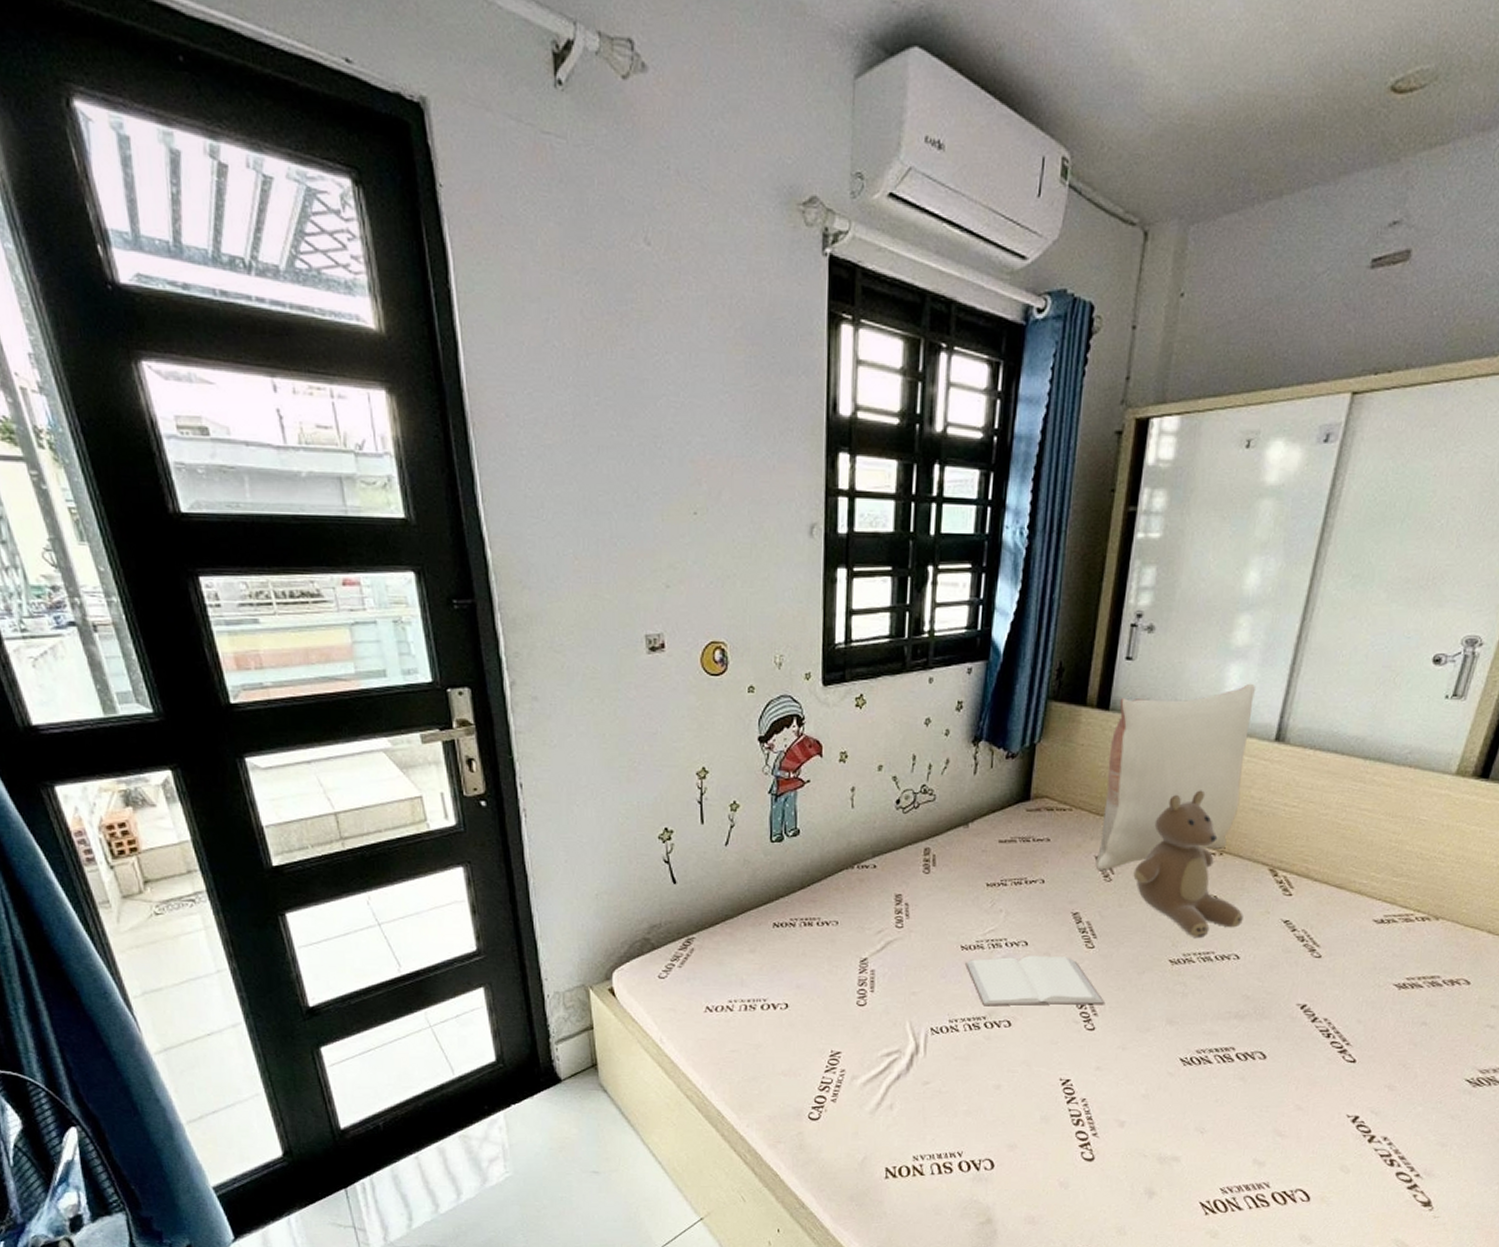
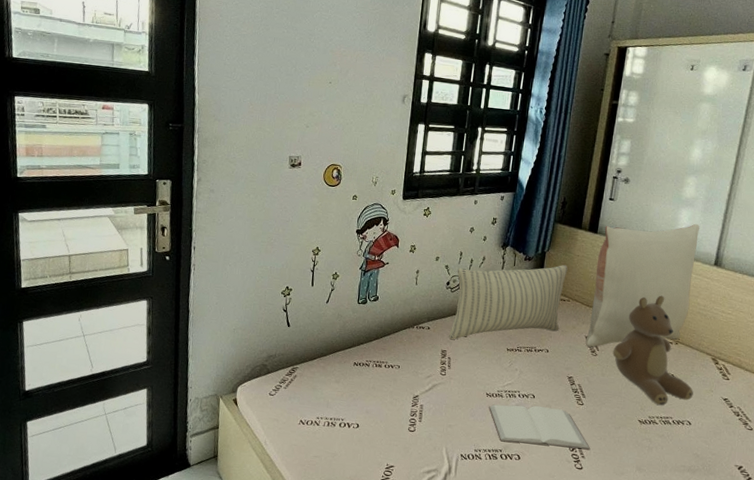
pillow: none [904,759,1068,880] -> present [449,264,568,340]

